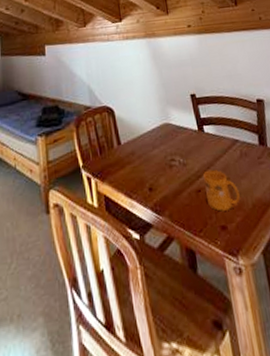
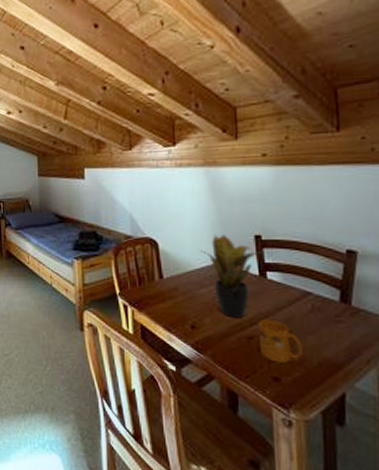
potted plant: none [150,96,197,174] -> present [201,234,261,318]

